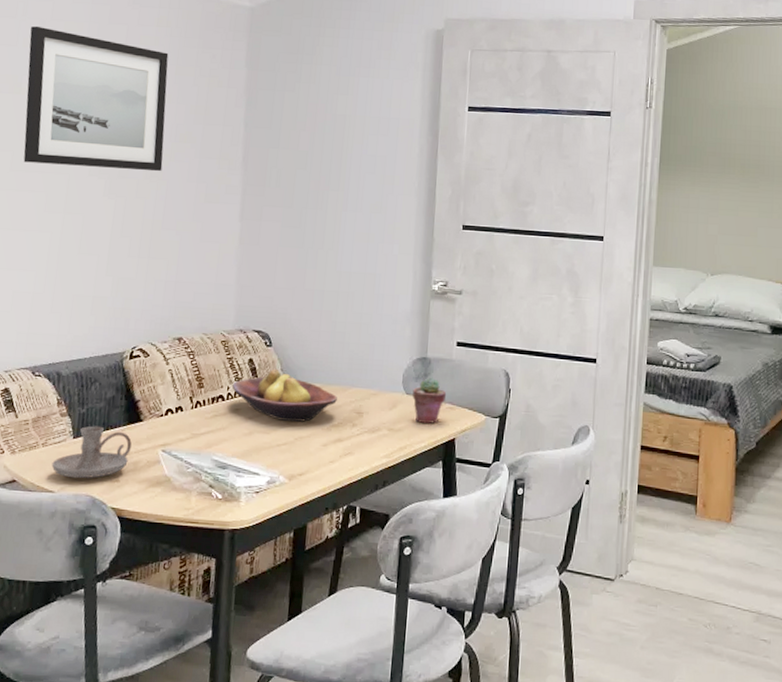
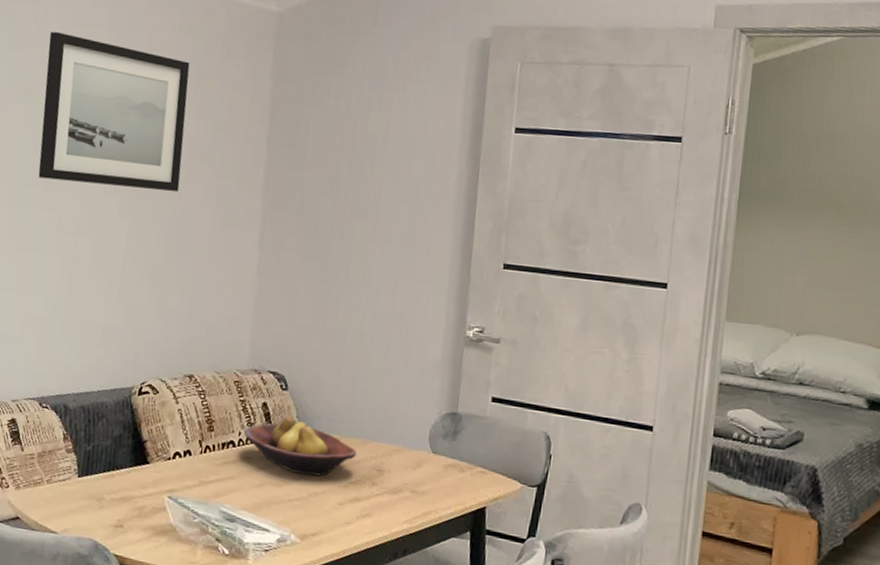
candle holder: present [51,426,132,479] -> none [55,465,138,522]
potted succulent: present [412,377,447,424] -> none [439,435,478,488]

